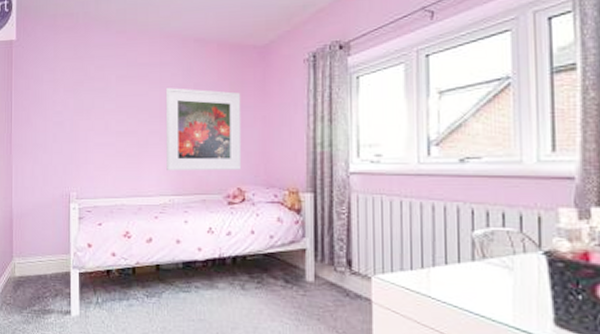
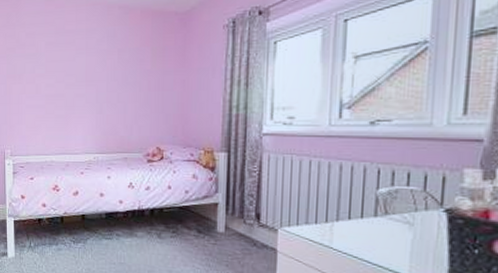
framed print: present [165,88,242,171] -> none [91,53,162,132]

